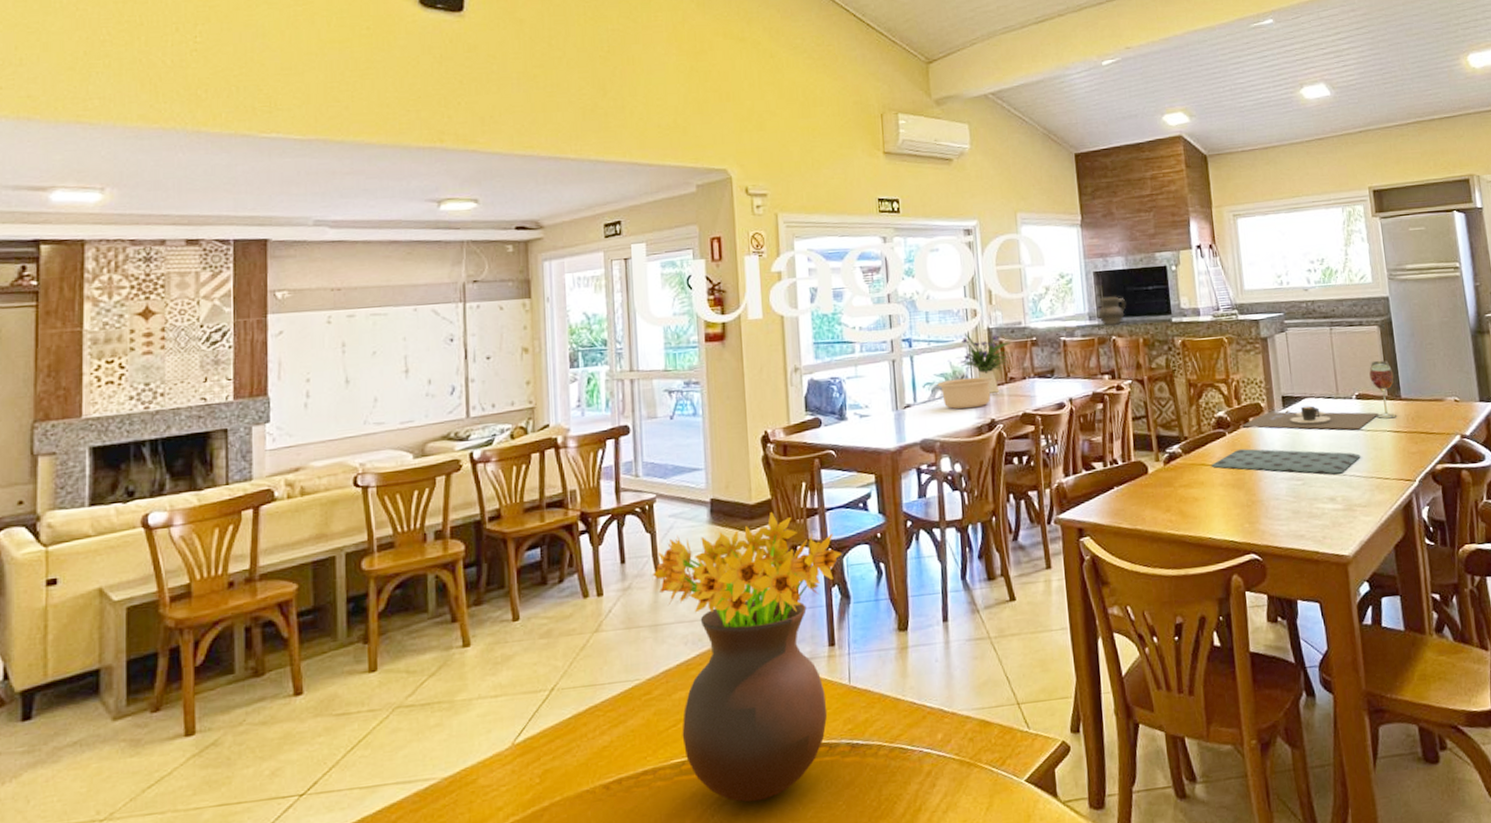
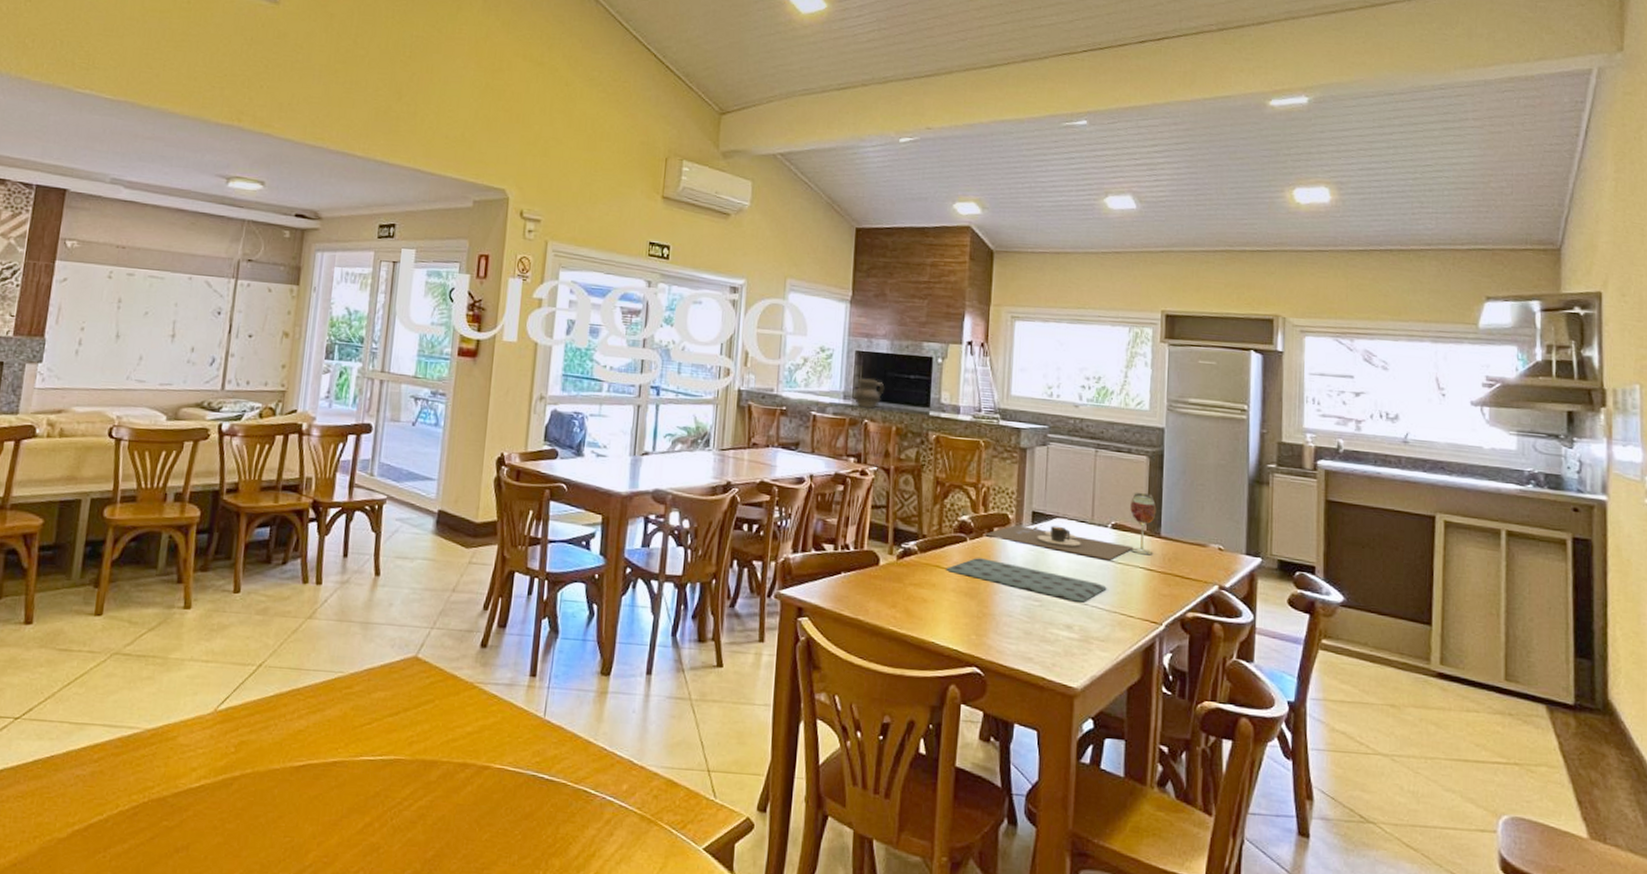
flower arrangement: present [653,512,842,803] -> none [372,534,557,814]
bowl: present [937,377,994,409] -> none [679,434,736,468]
flower arrangement: present [956,334,1010,393] -> none [702,391,759,456]

